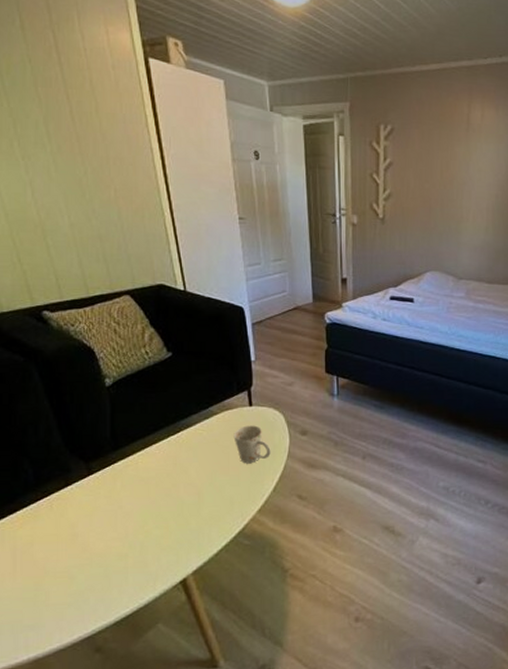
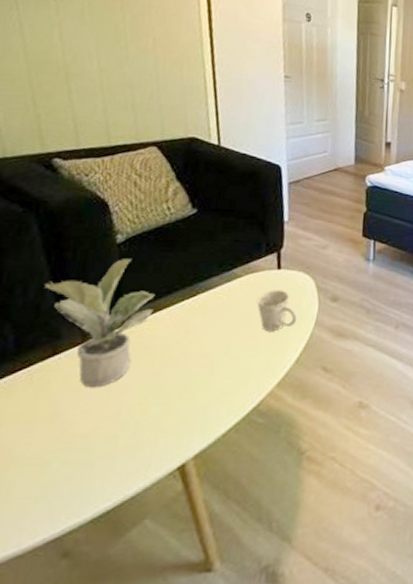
potted plant: none [51,399,144,514] -> present [45,257,155,388]

